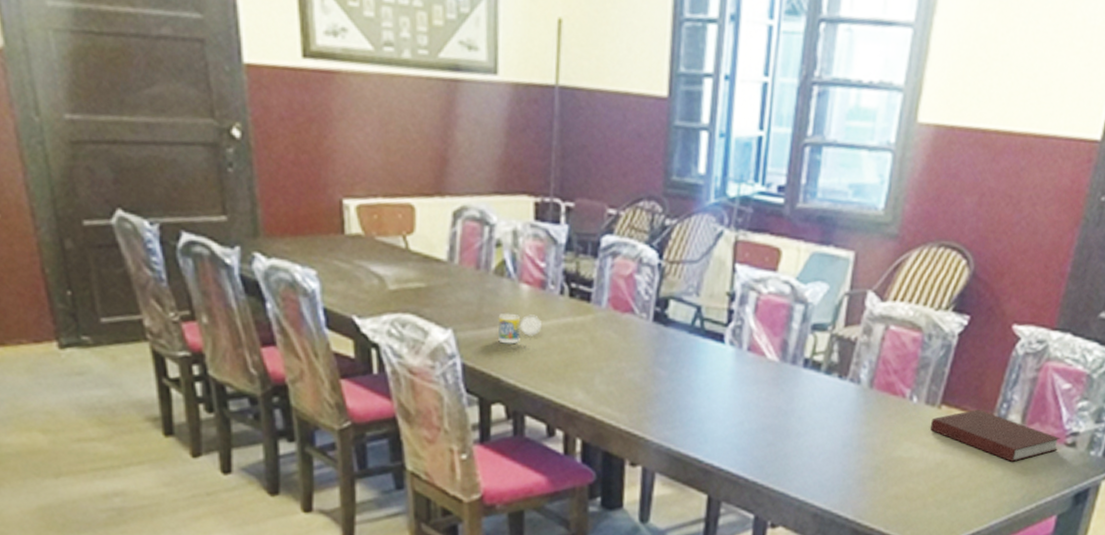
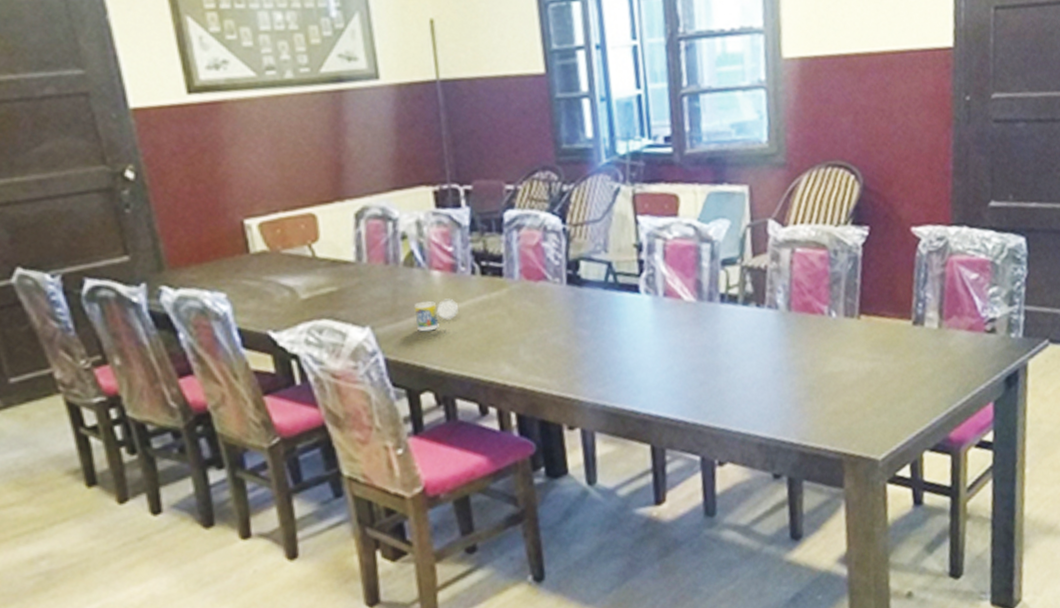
notebook: present [930,409,1060,462] -> none [853,312,980,358]

